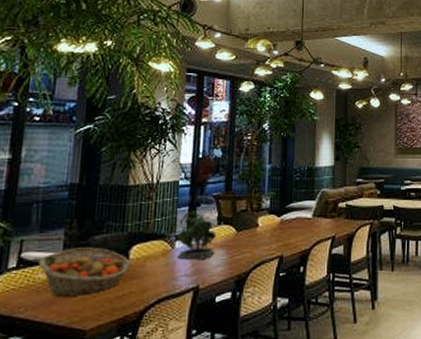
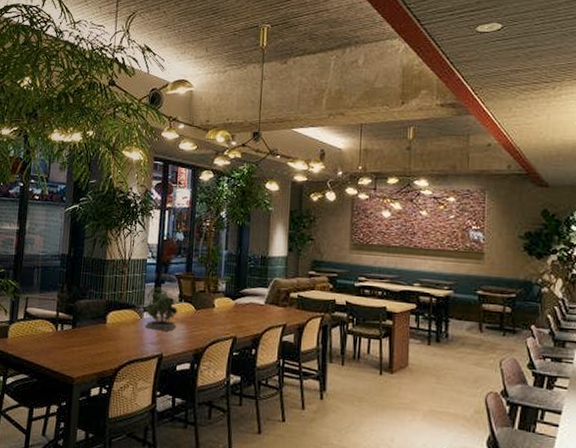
fruit basket: present [37,247,131,297] -> none [38,308,108,349]

